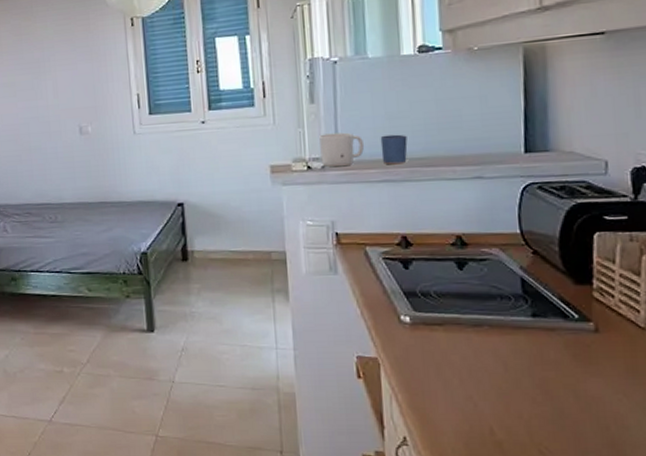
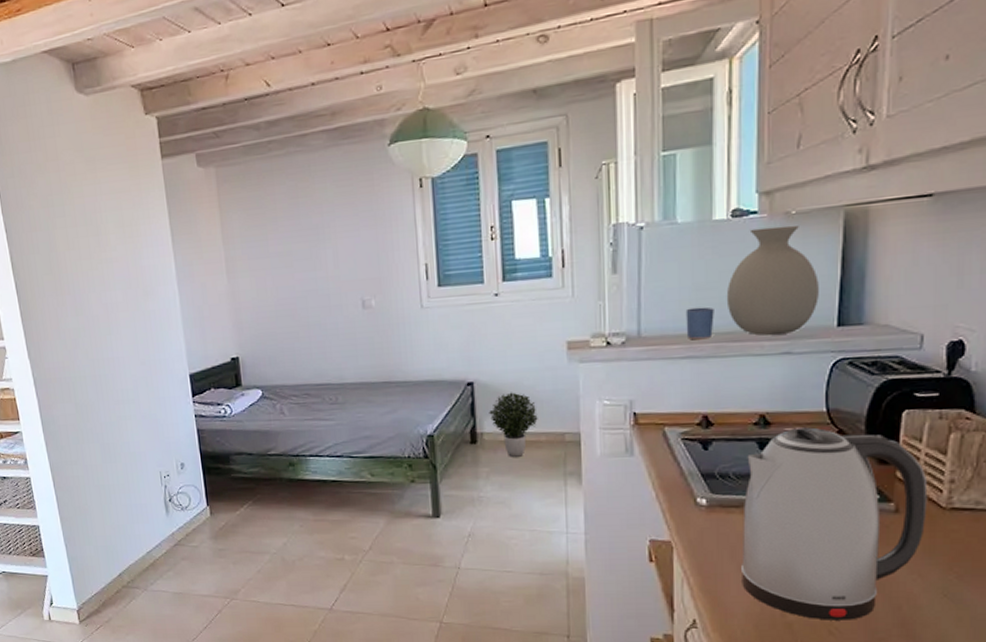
potted plant: none [198,212,245,274] -> present [489,392,538,457]
mug: present [319,132,364,167] -> none [621,305,667,343]
vase: none [417,60,505,161] -> present [726,225,819,336]
kettle: none [446,248,627,440] -> present [741,427,928,620]

